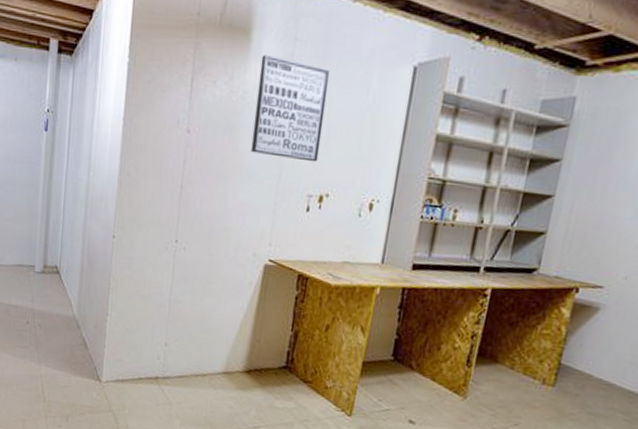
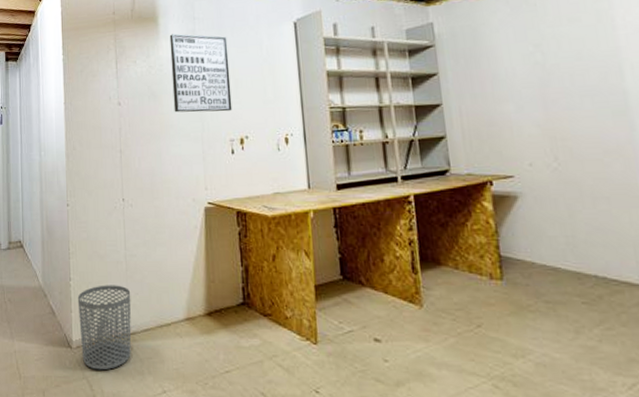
waste bin: none [110,326,170,408] -> present [77,285,132,371]

